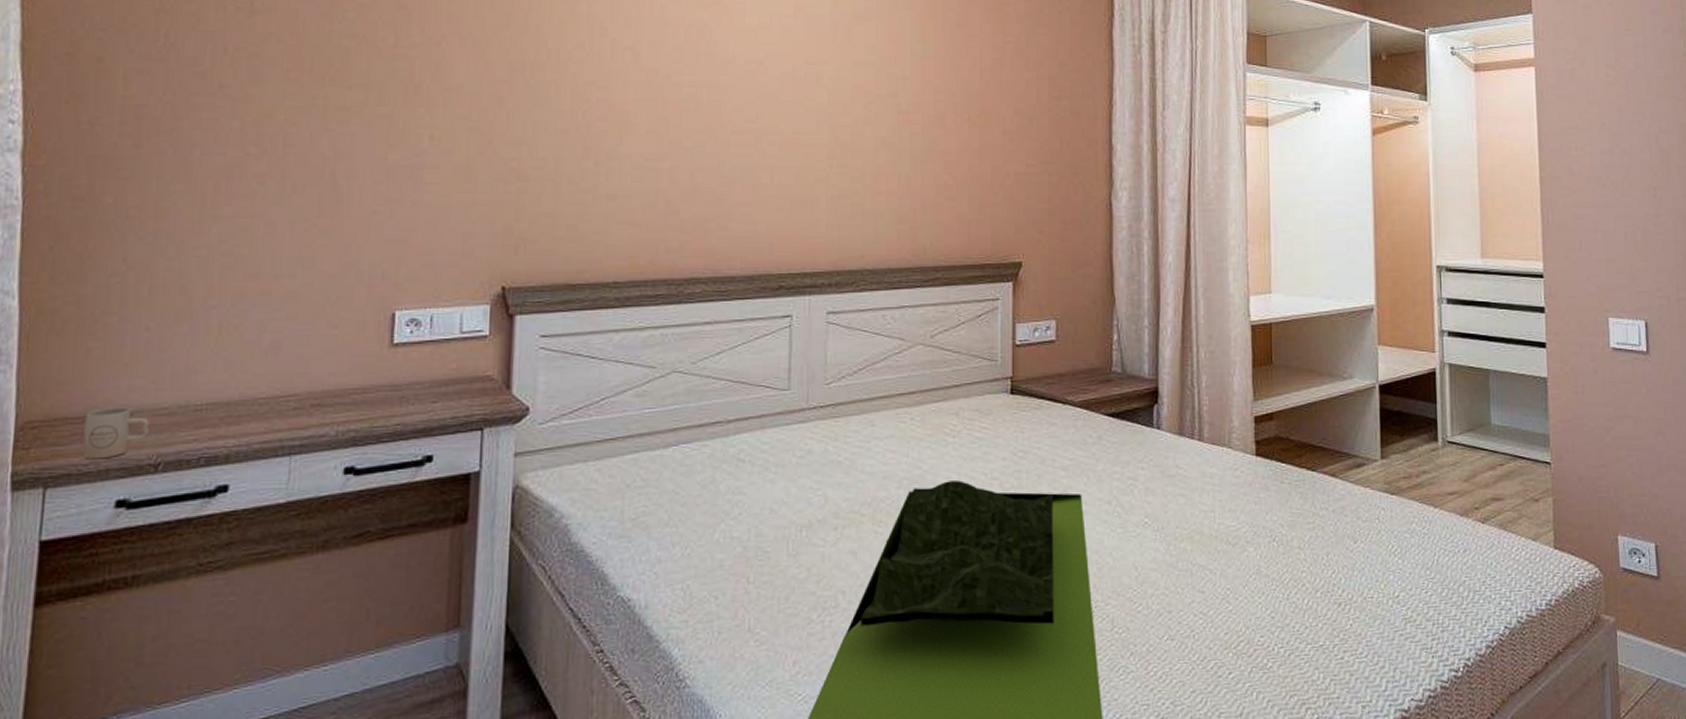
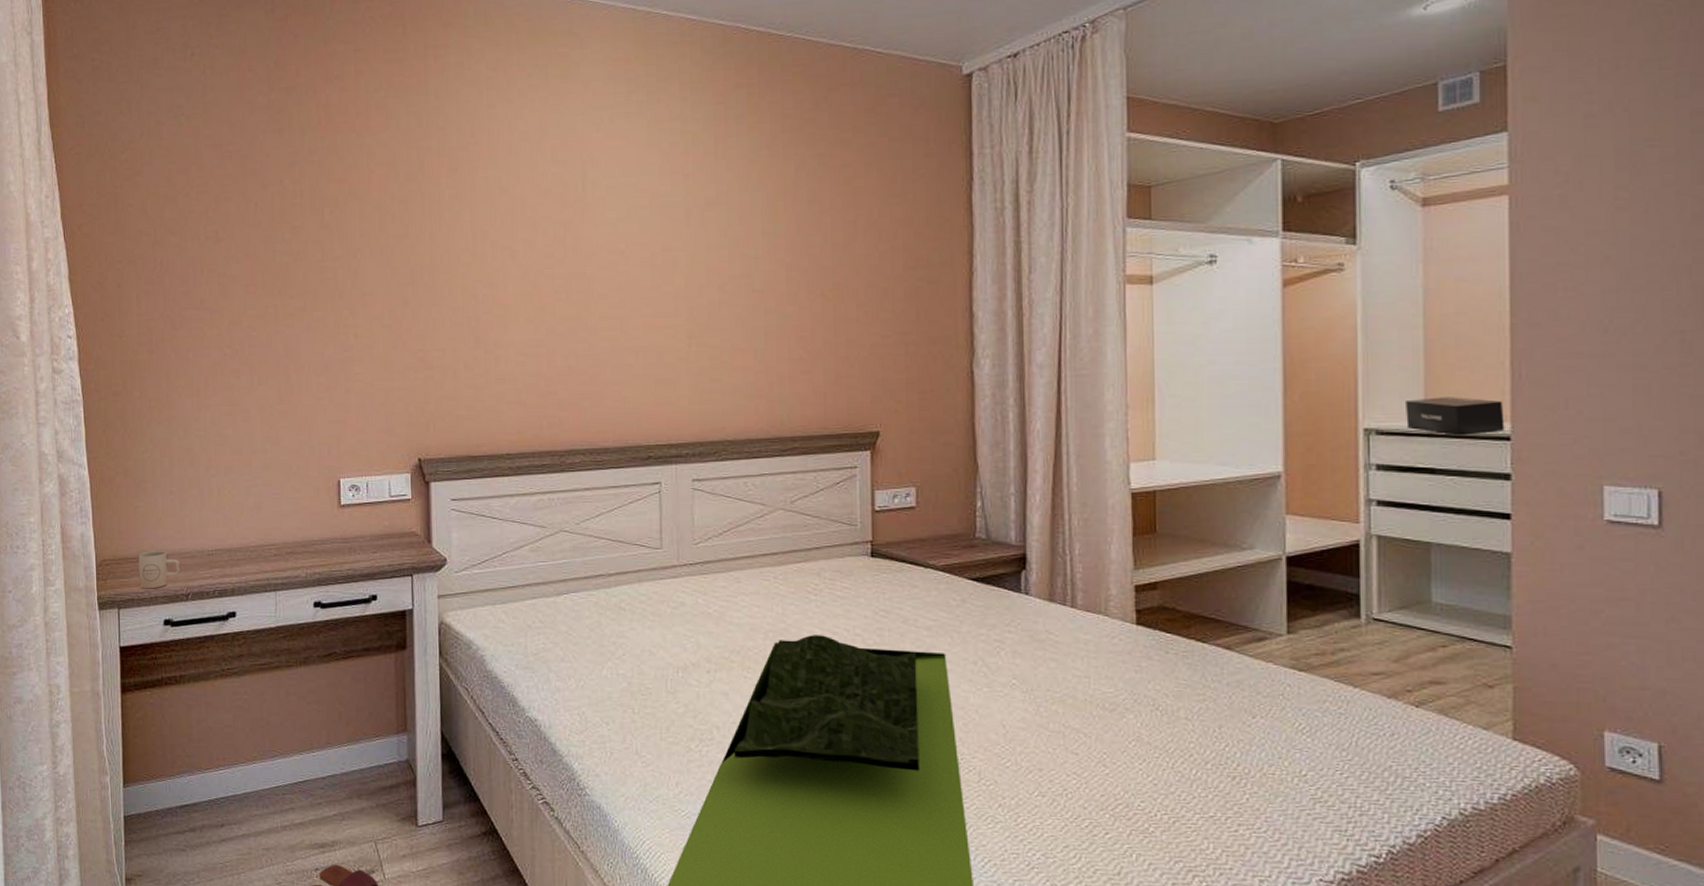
box: none [1467,238,1539,272] -> present [1406,397,1505,434]

